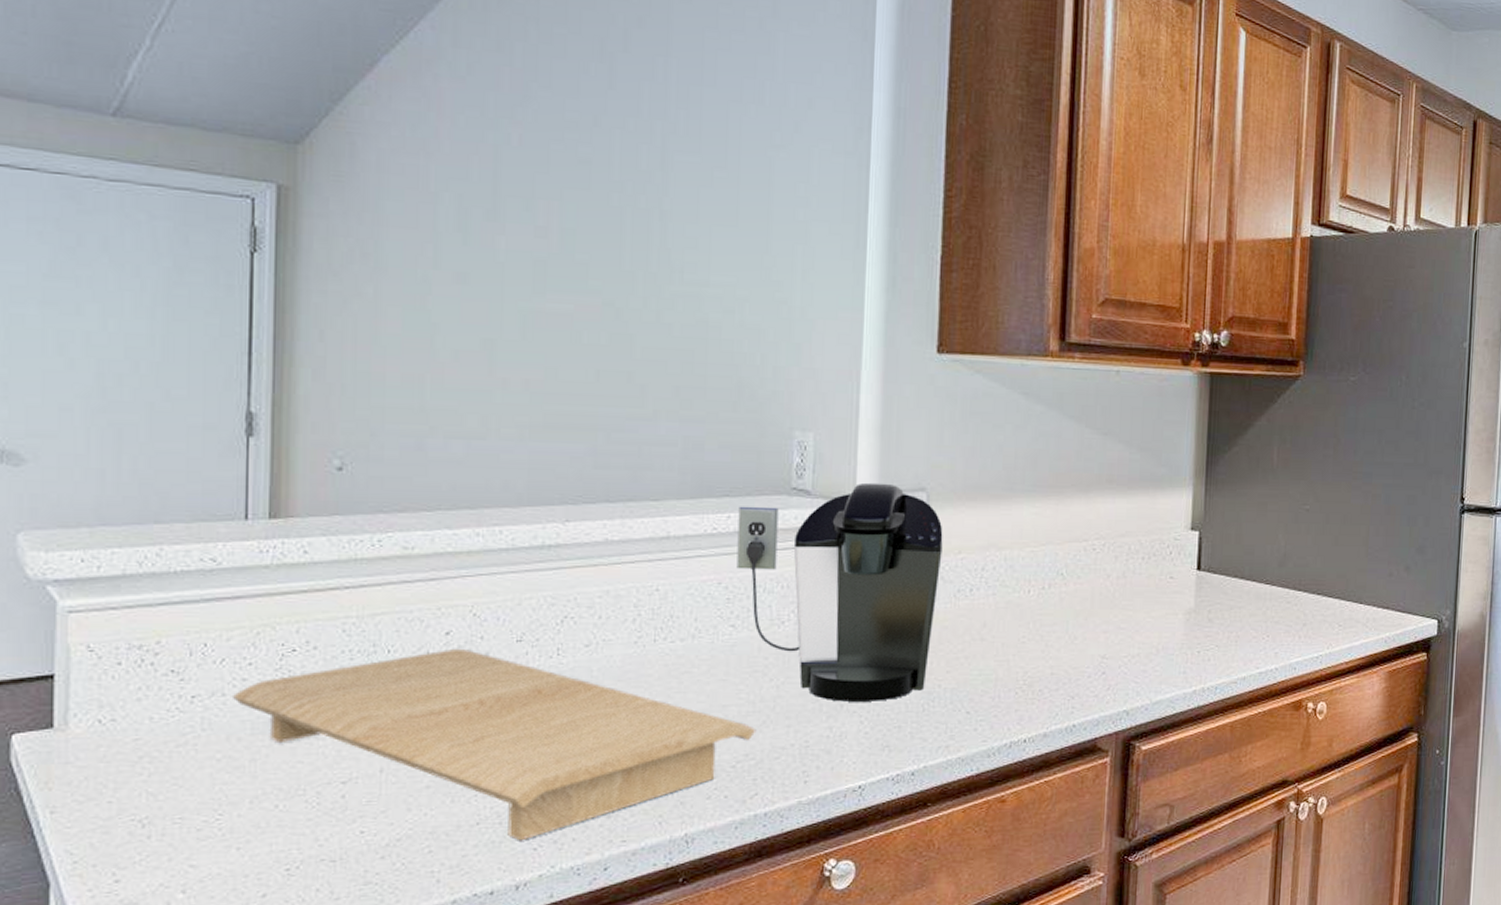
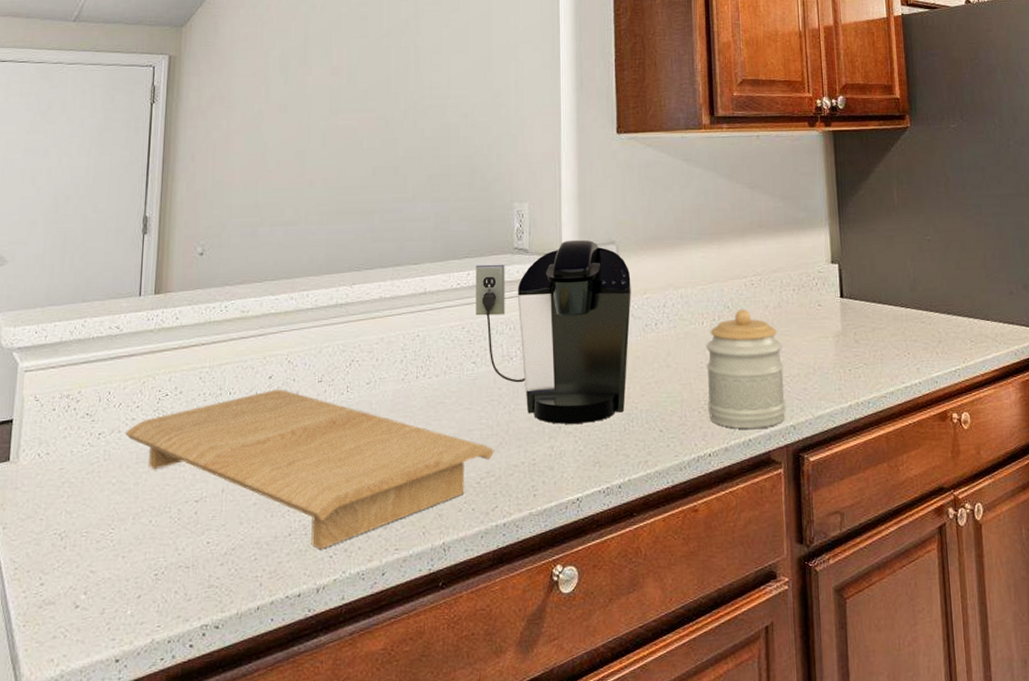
jar: none [1027,578,1124,713] -> present [706,310,786,429]

